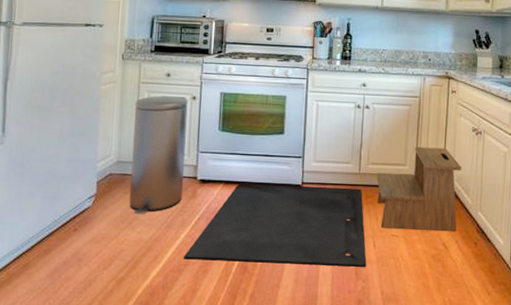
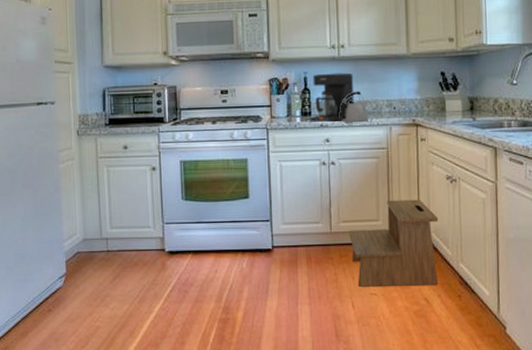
pedal bin: present [129,96,188,215] -> none [95,169,153,291]
door mat: present [184,183,367,267] -> none [160,248,347,333]
coffee maker: none [350,21,394,69] -> present [310,72,354,123]
kettle: none [378,40,407,71] -> present [340,91,369,123]

